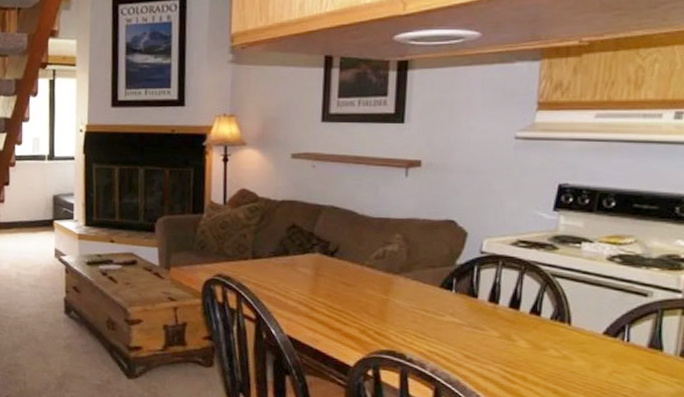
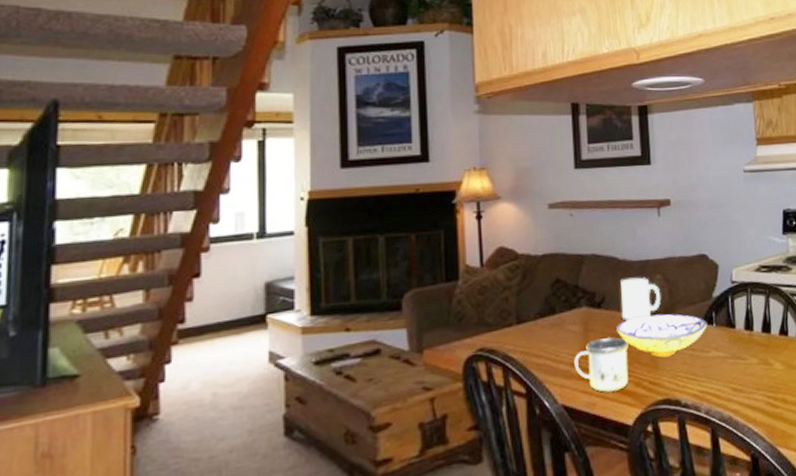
mug: none [302,284,358,334] -> present [574,337,629,392]
bowl: none [347,270,446,313] -> present [616,313,707,358]
cup: none [354,232,398,273] -> present [620,277,661,321]

